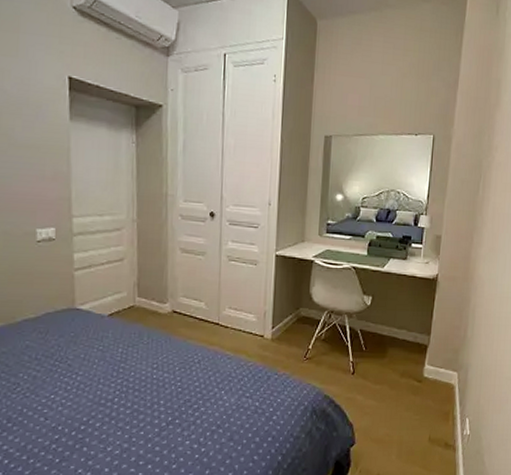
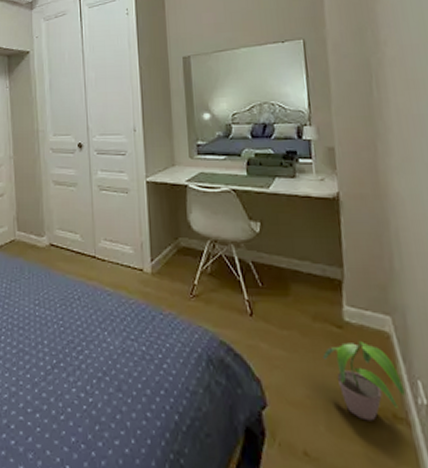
potted plant: none [403,392,457,449] -> present [322,341,405,421]

